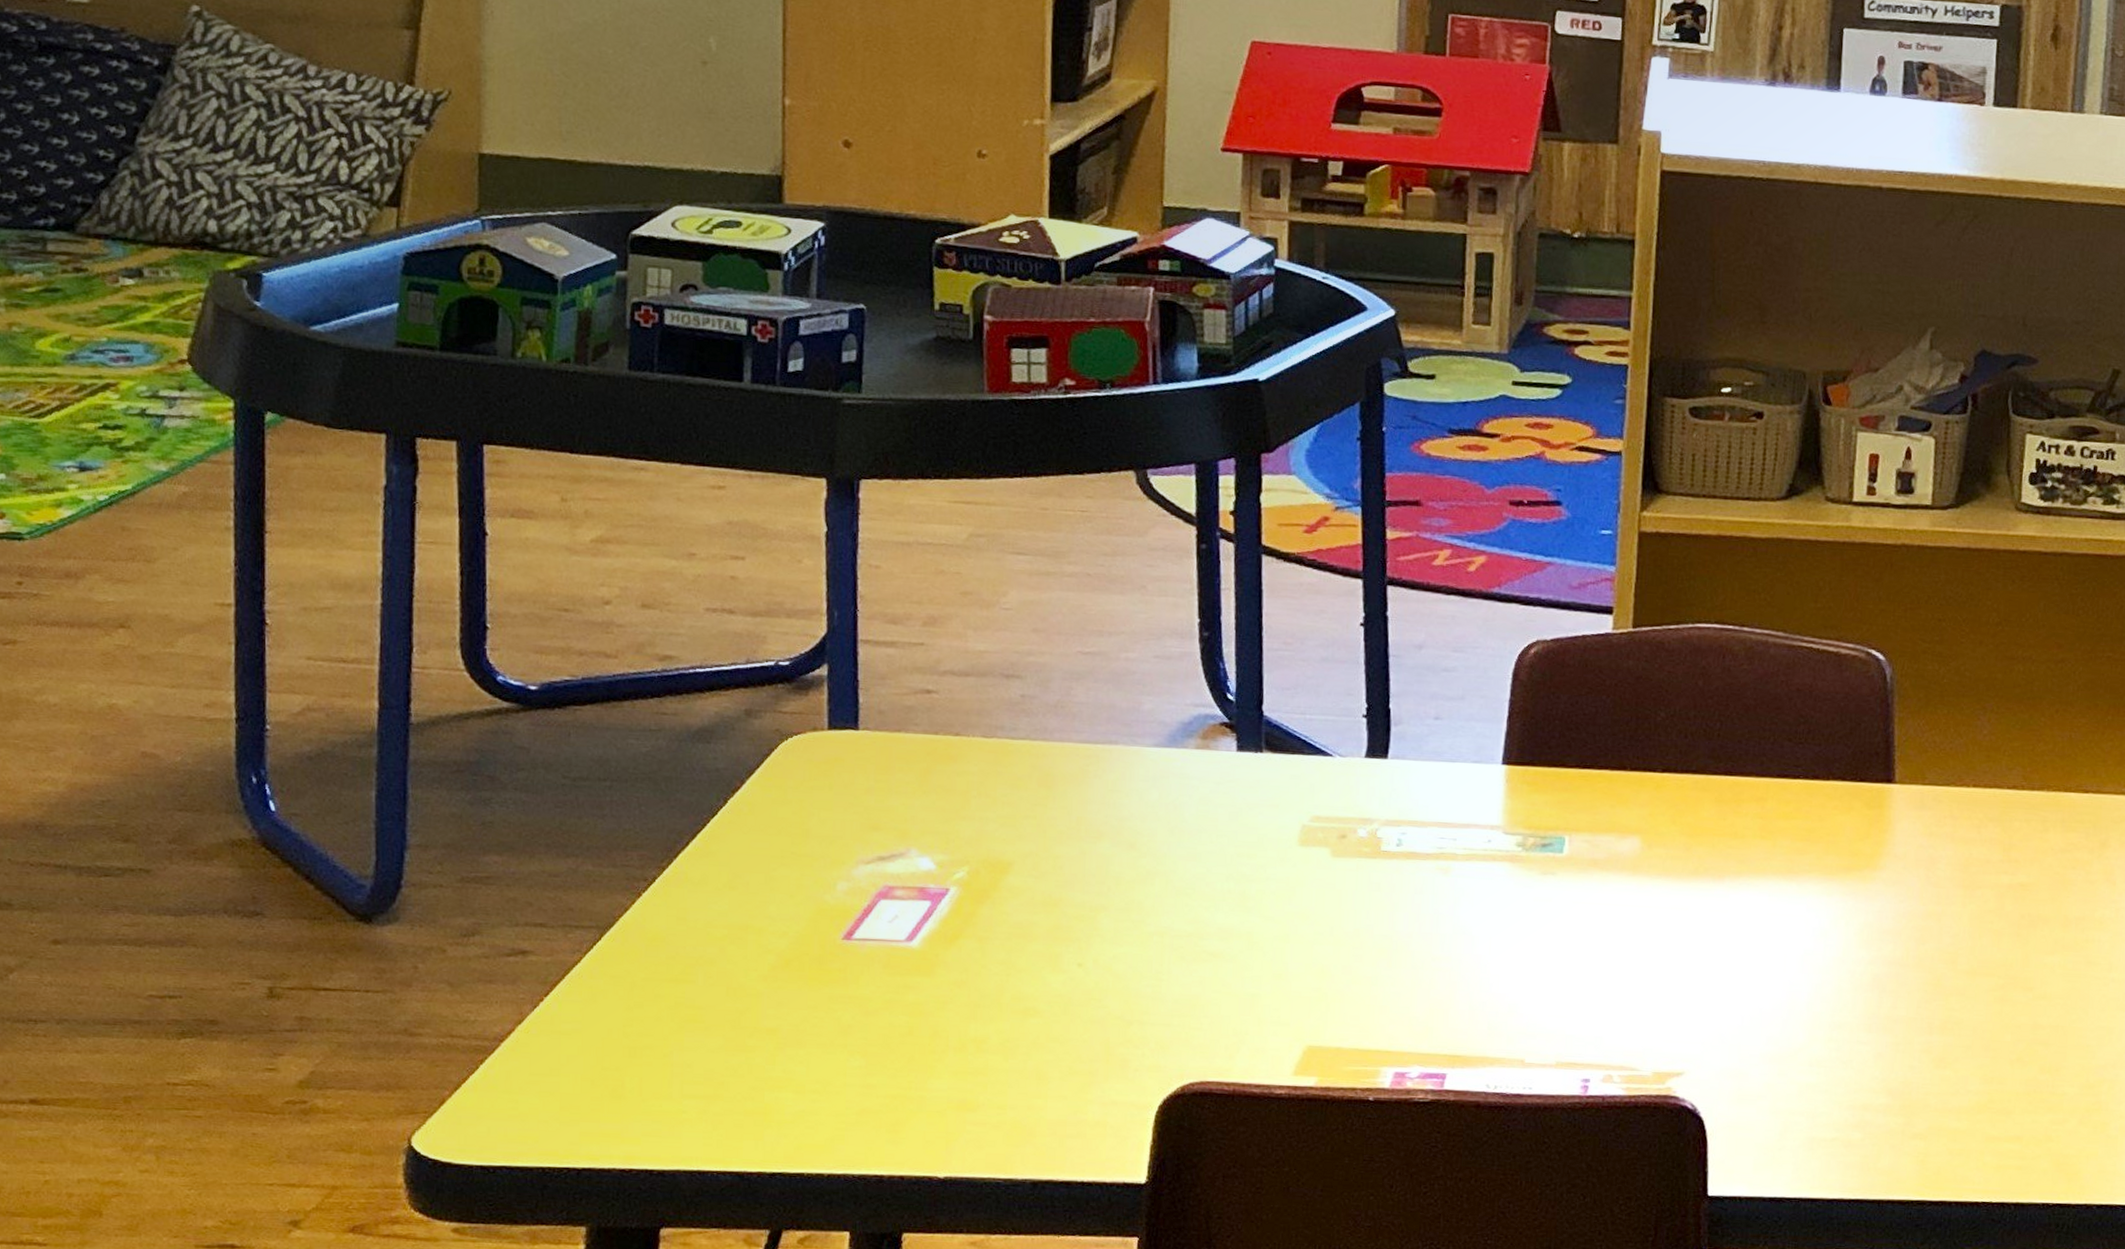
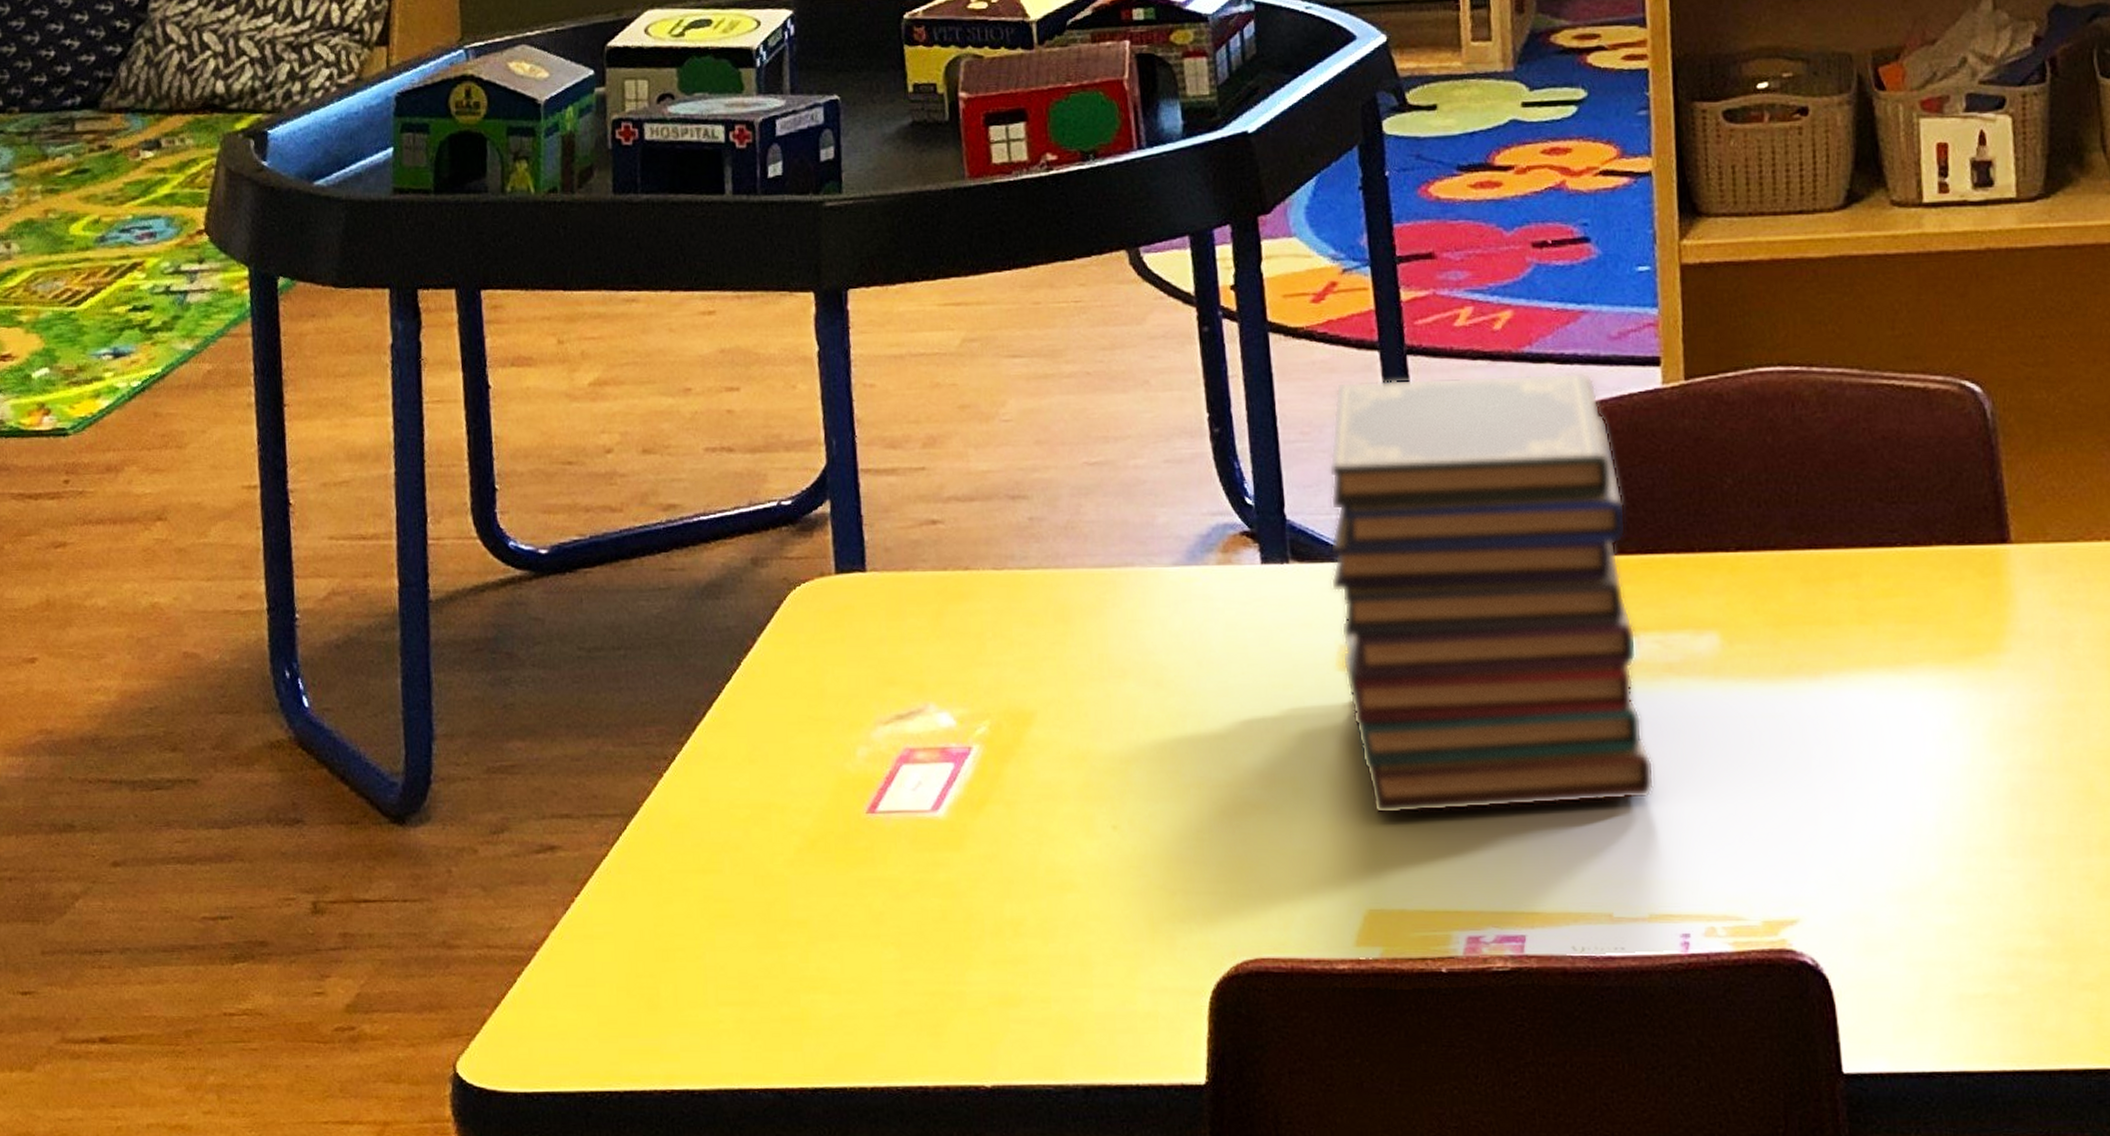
book stack: none [1299,603,1573,969] -> present [1329,372,1655,815]

